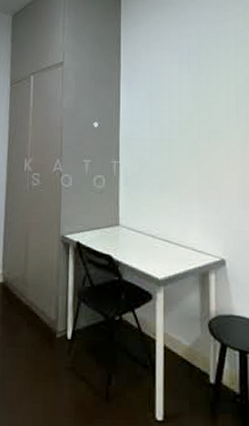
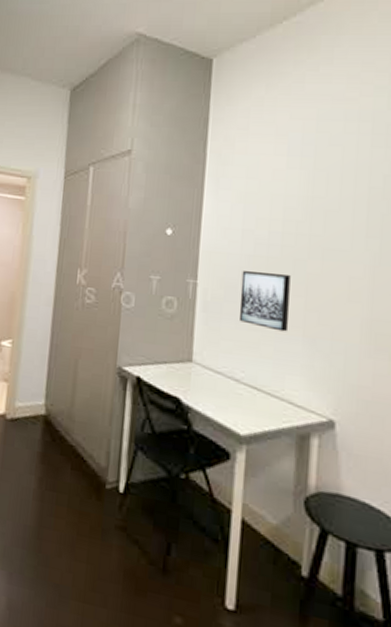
wall art: none [152,151,188,196] -> present [238,270,291,332]

